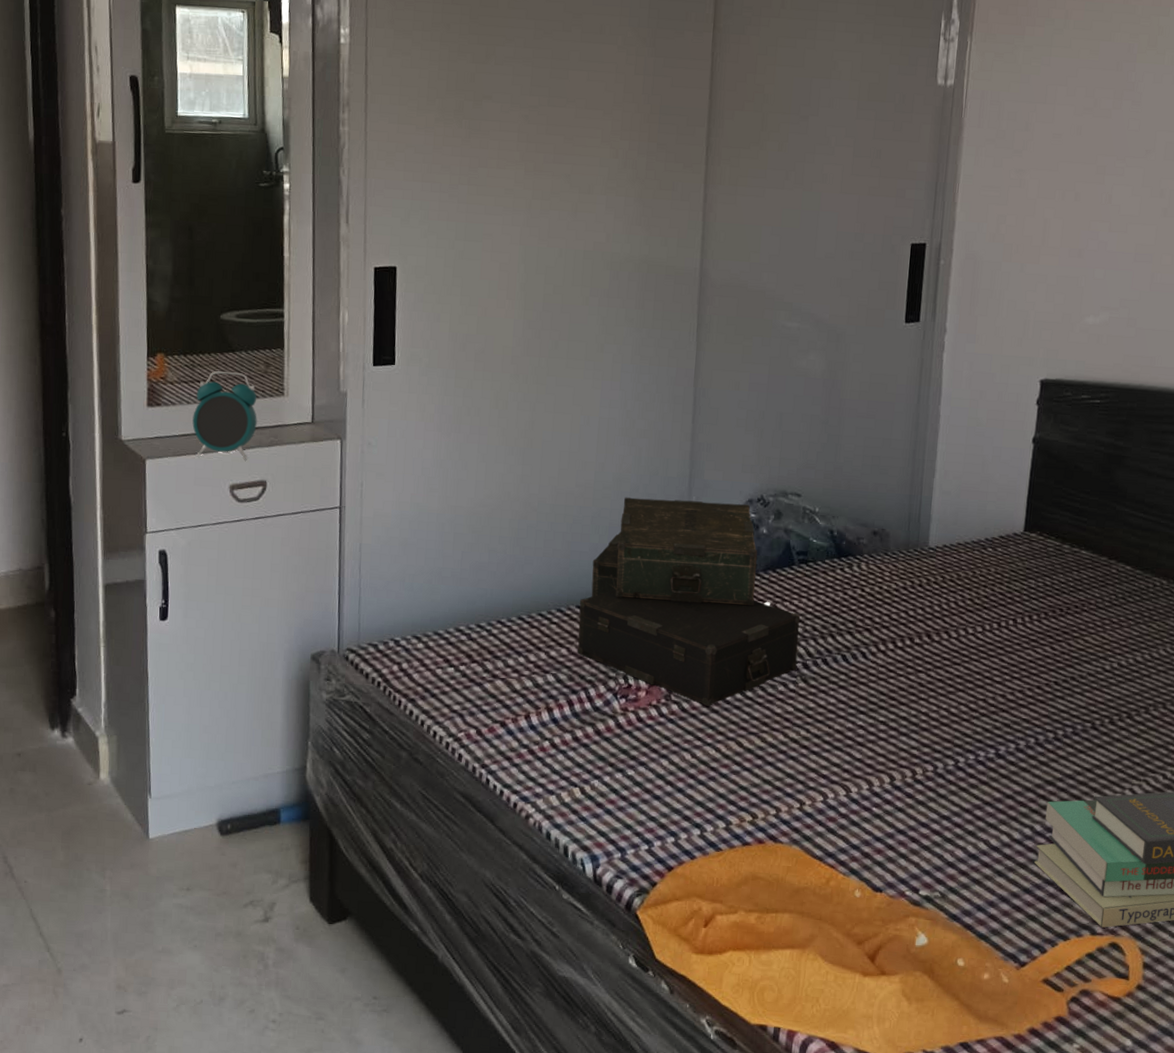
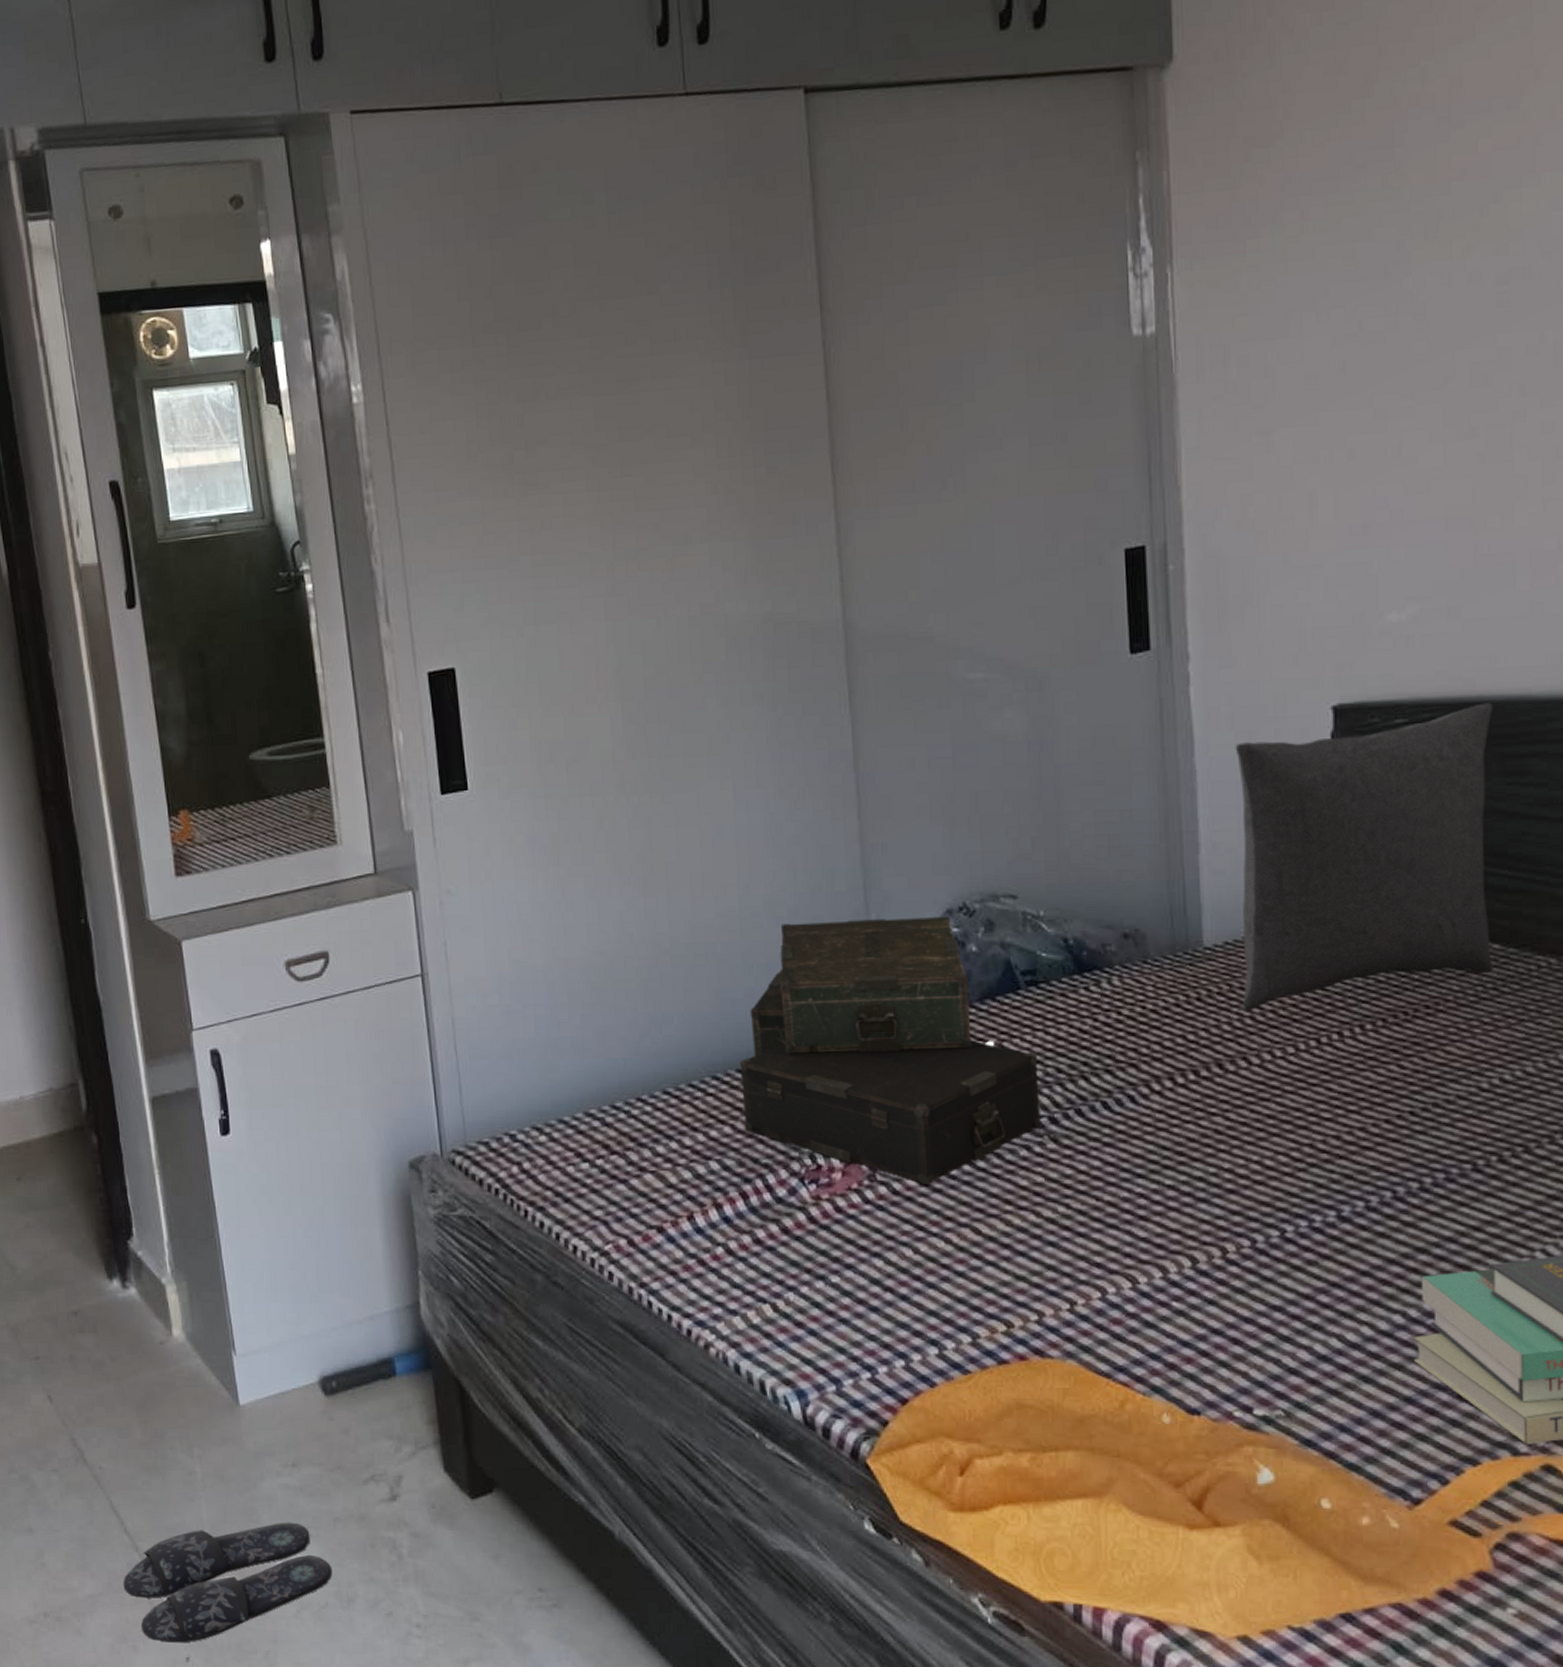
slippers: none [33,934,210,1027] -> present [123,1522,333,1643]
alarm clock: present [192,370,257,459] -> none [230,821,309,930]
pillow: none [950,391,1149,599] -> present [1235,703,1493,1013]

